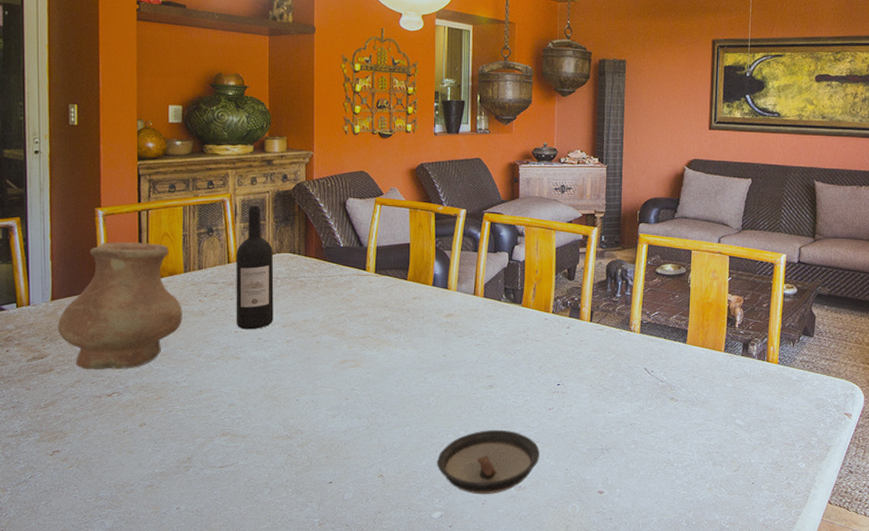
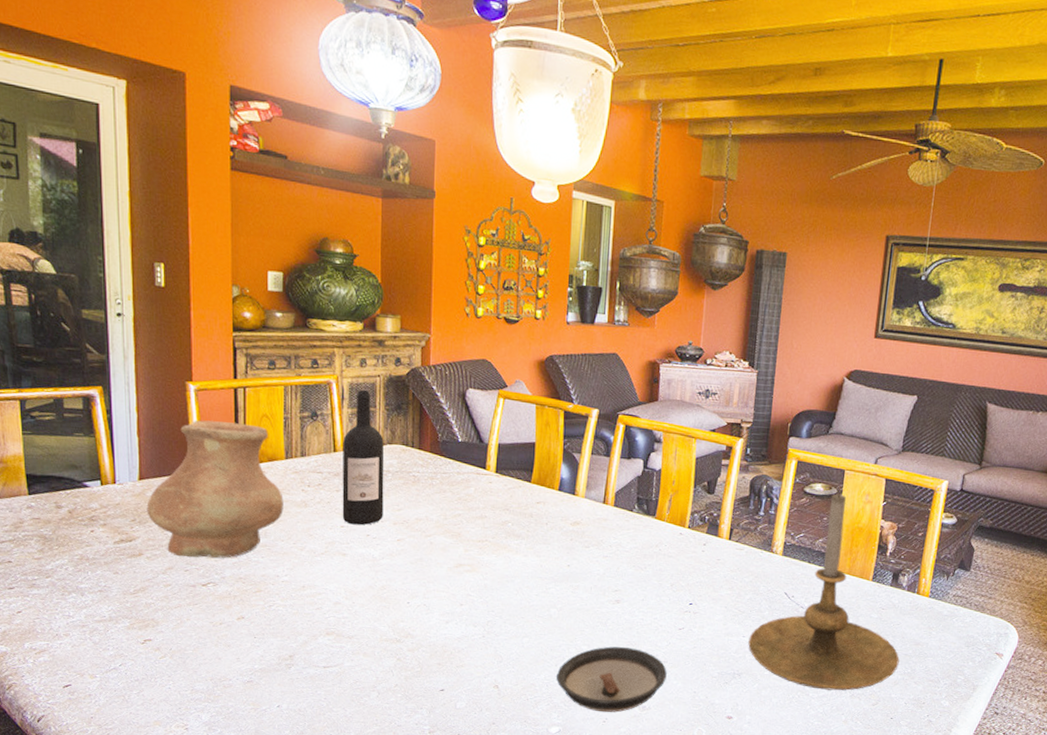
candle holder: none [614,272,756,460] -> present [748,493,900,691]

